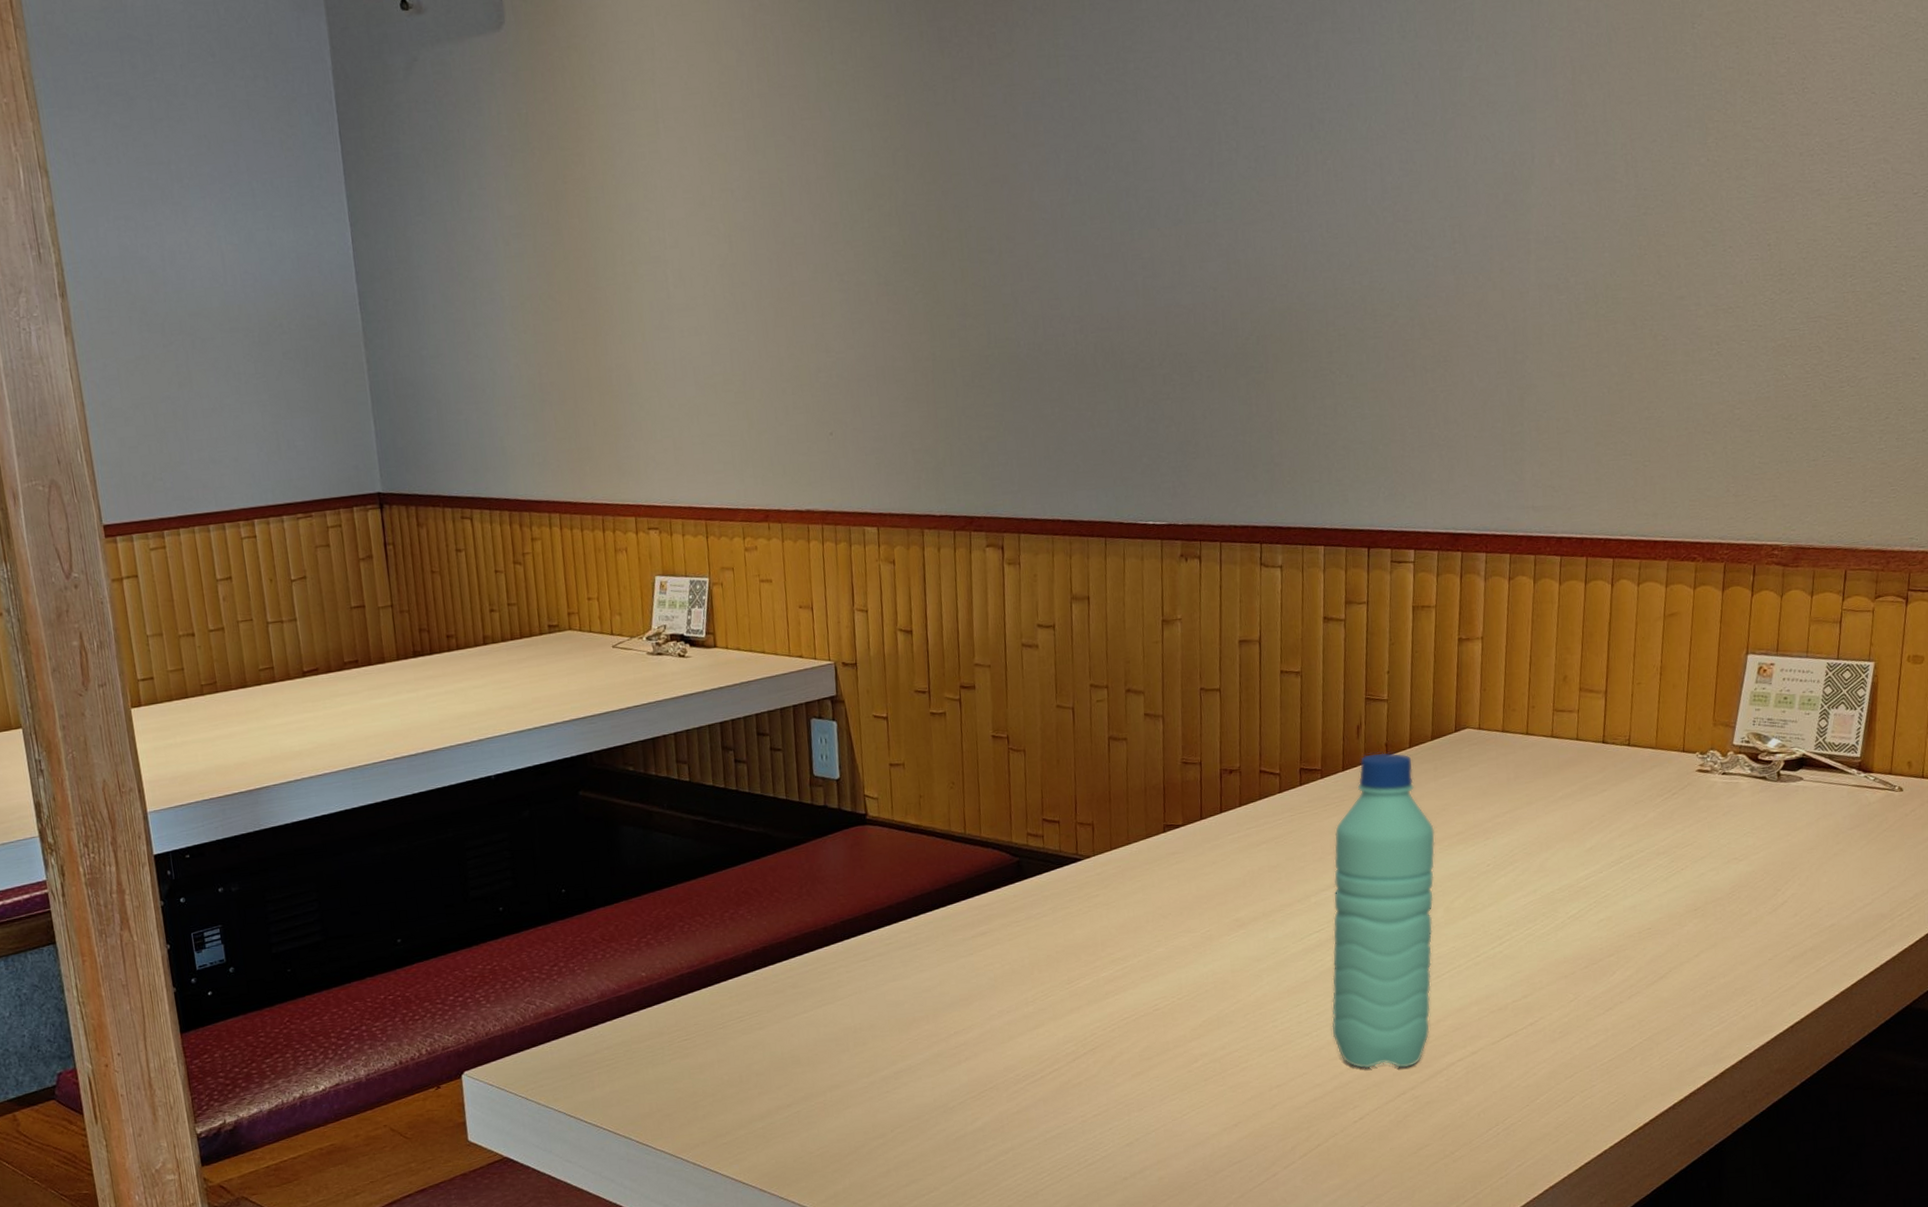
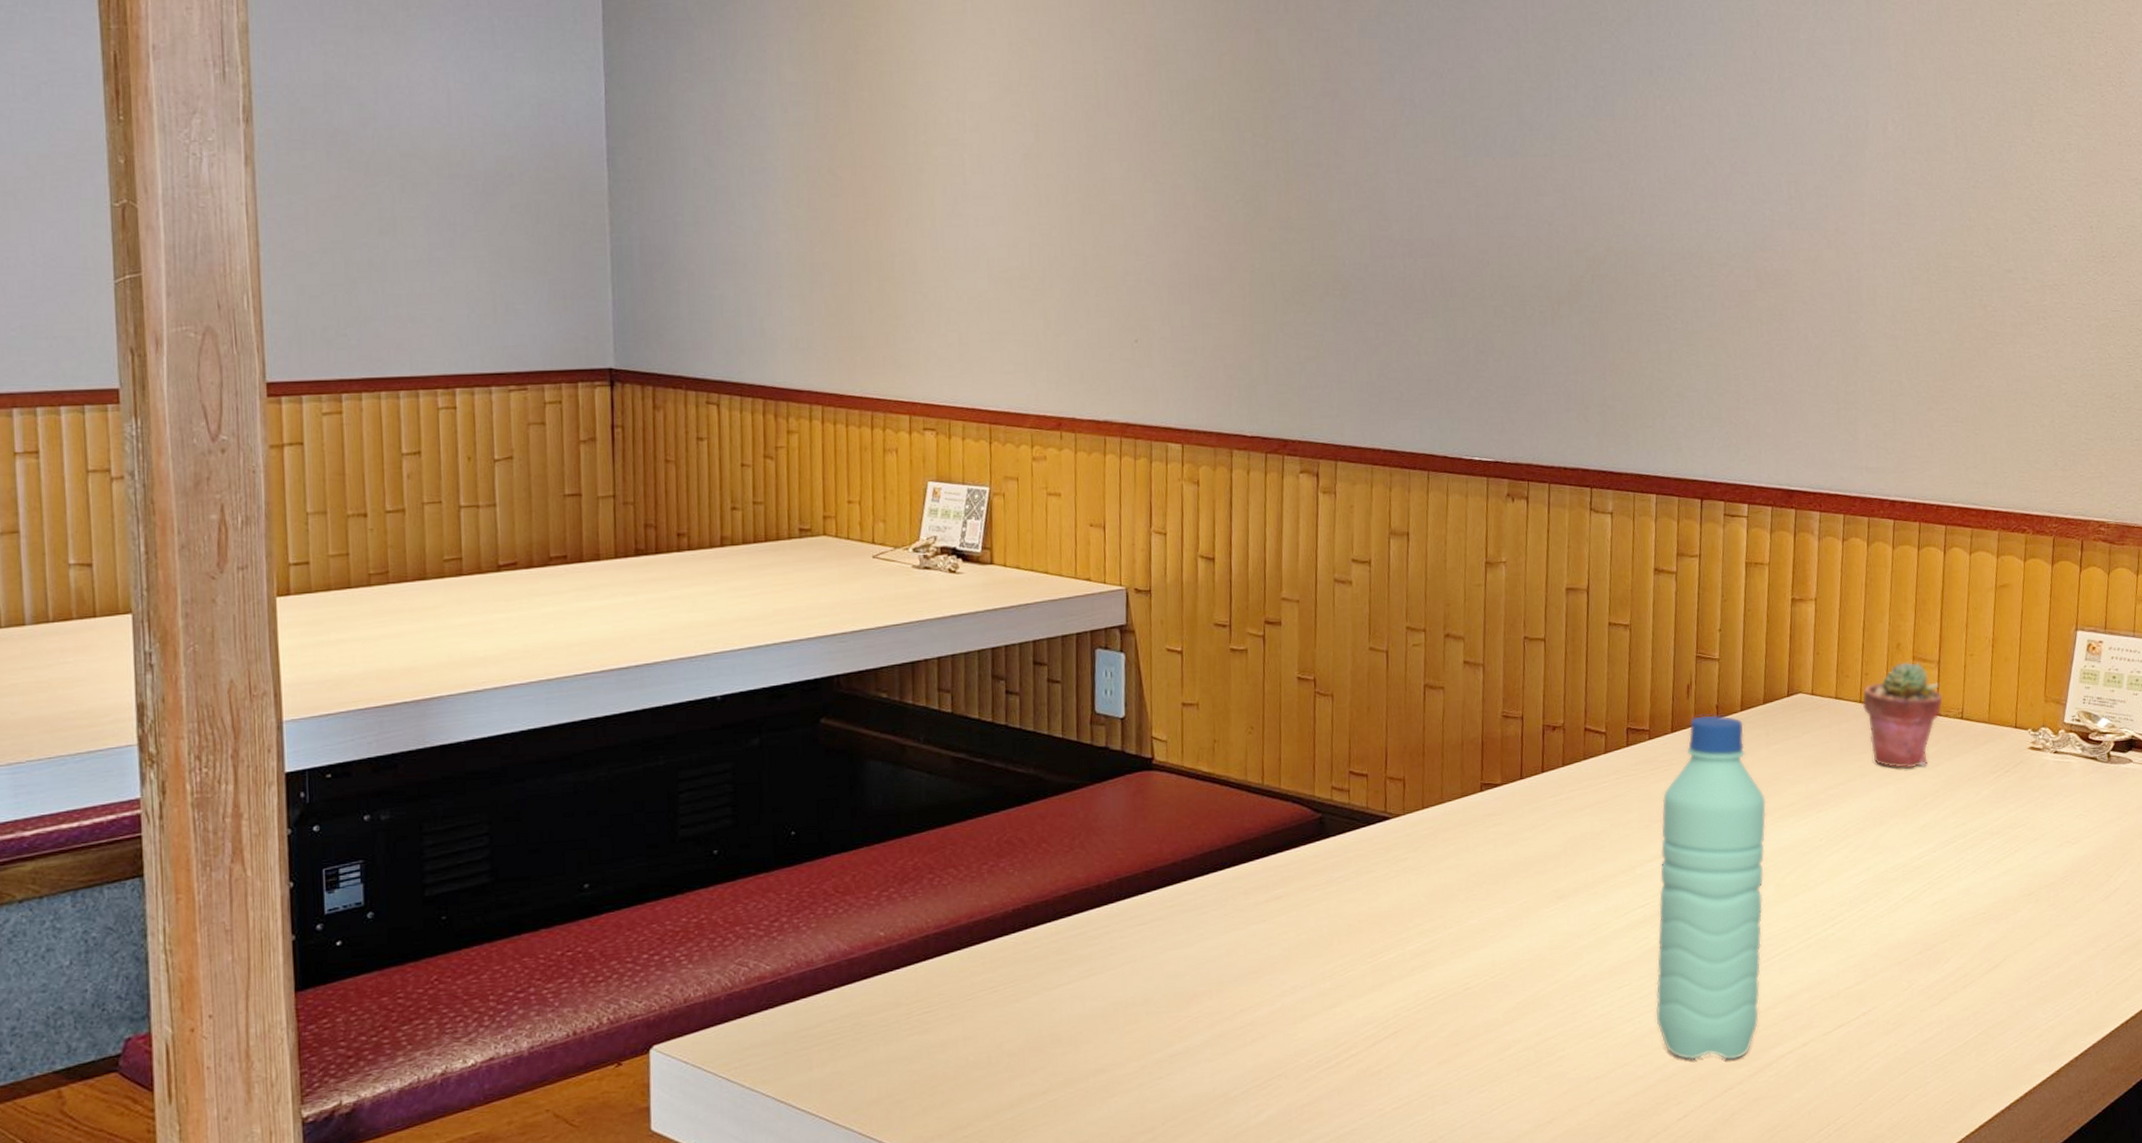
potted succulent: none [1528,692,1610,795] -> present [1862,661,1943,768]

